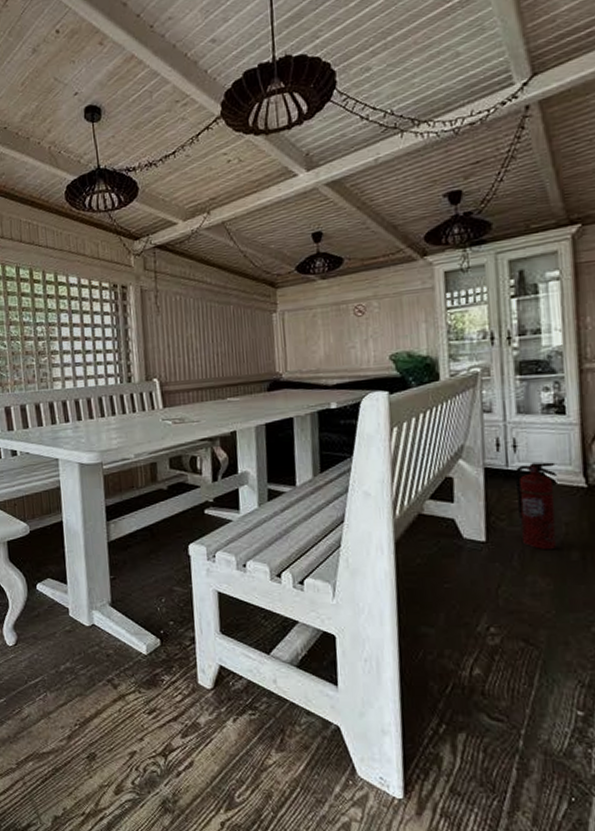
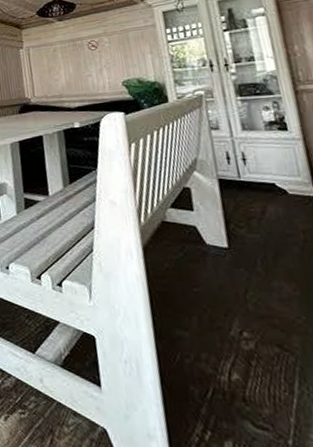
fire extinguisher: present [514,462,557,550] -> none [247,173,298,257]

